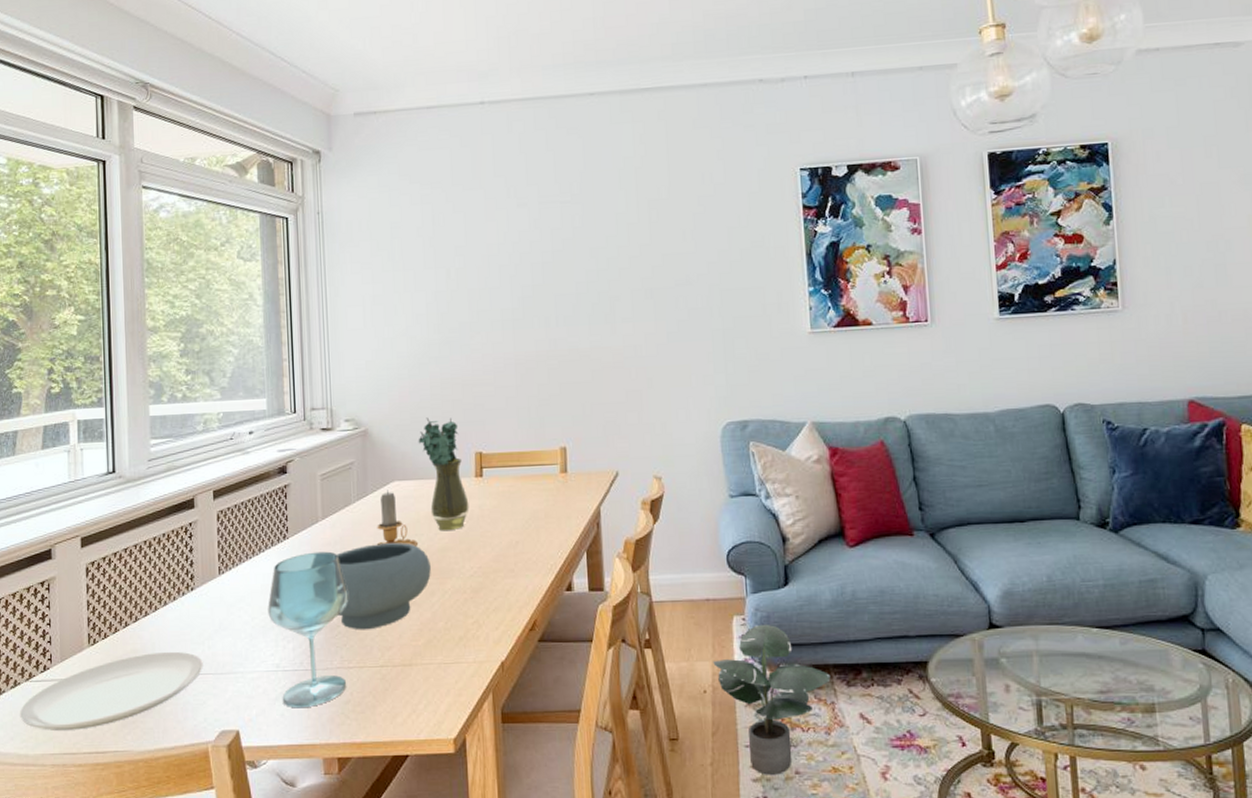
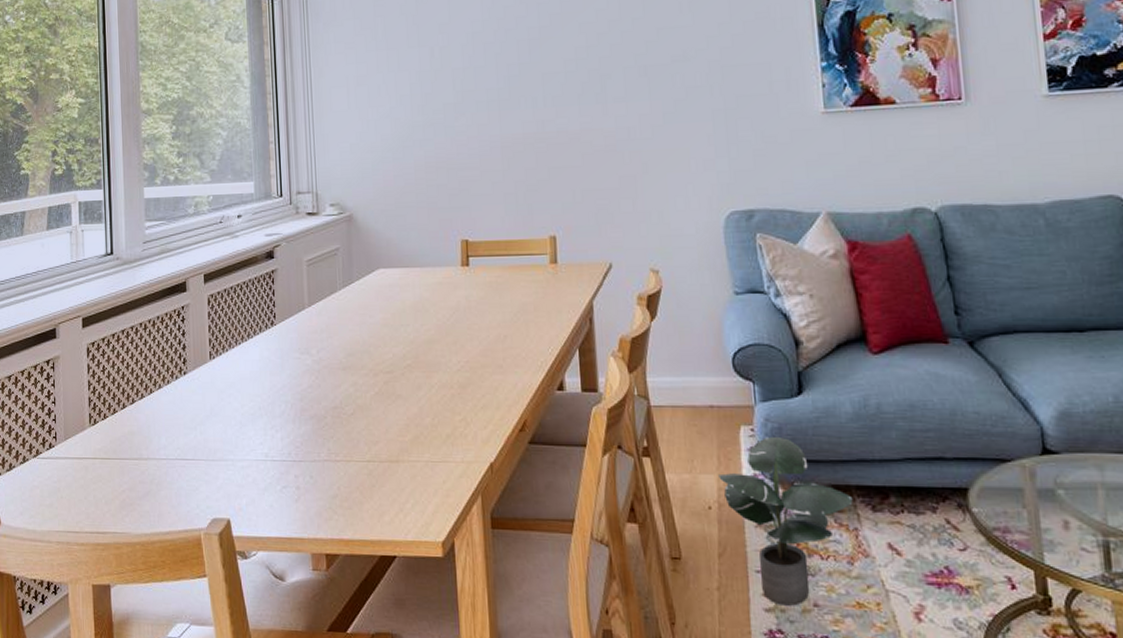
plate: present [19,651,203,730] -> none [27,435,196,509]
wine glass: present [268,551,349,708] -> none [256,339,335,500]
bowl: present [336,543,431,630] -> none [322,333,417,423]
candlestick: present [372,489,419,547] -> none [358,277,405,337]
vase: present [418,417,469,530] -> none [403,203,456,321]

